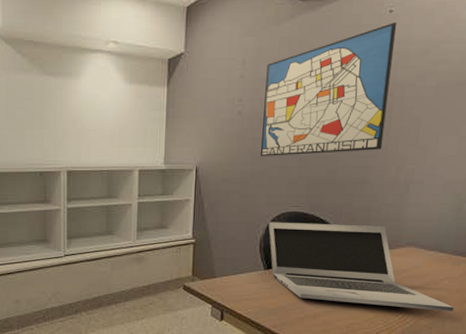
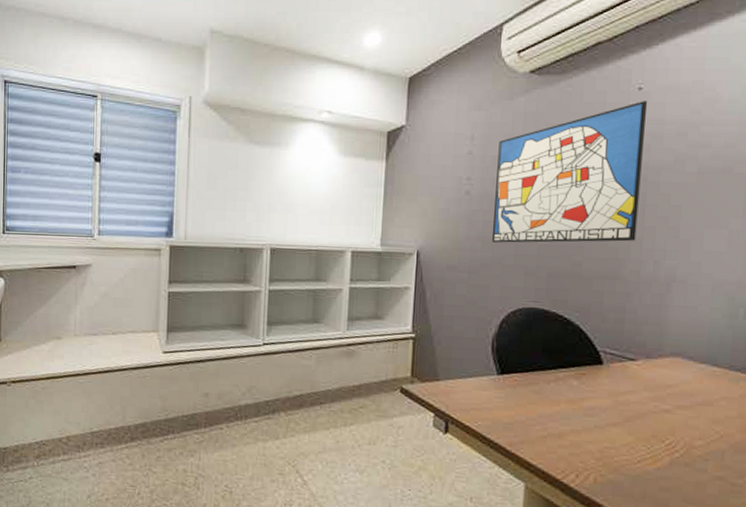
laptop: present [268,222,454,312] -> none [502,318,735,441]

